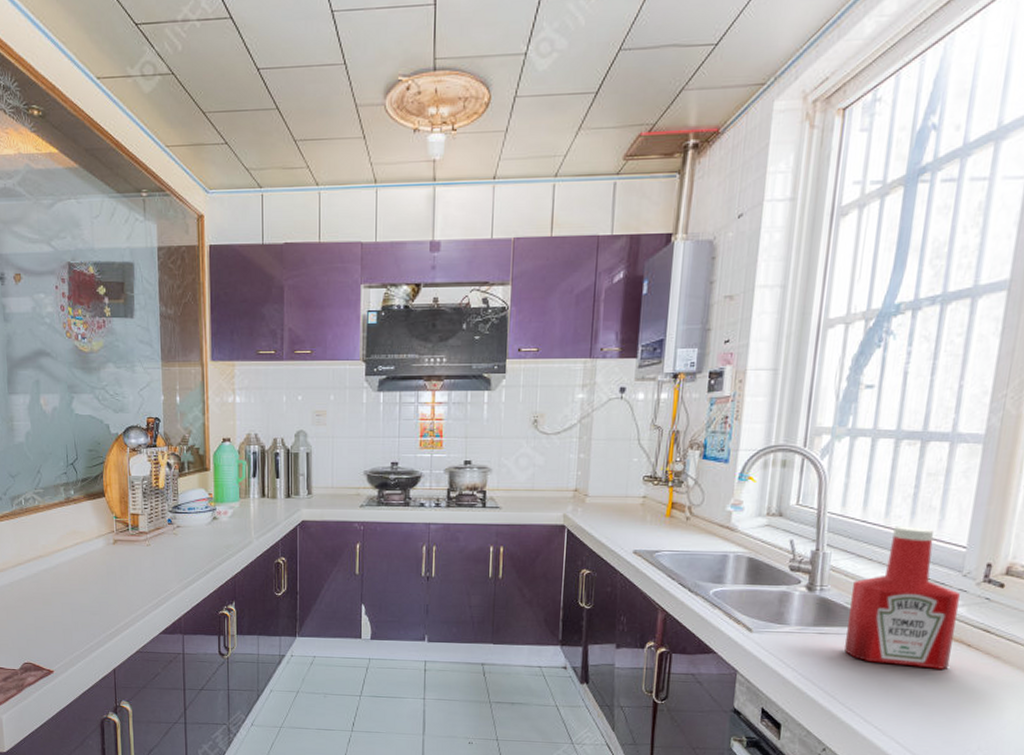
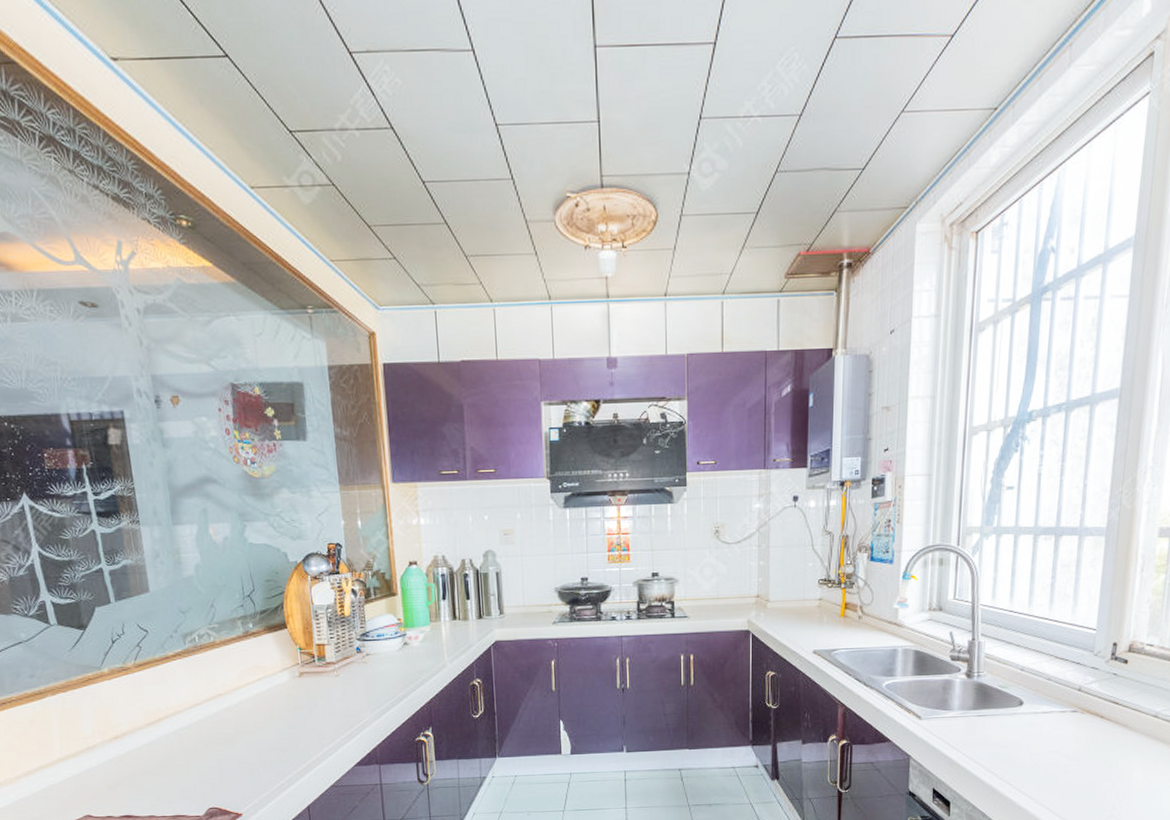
ketchup bottle: present [844,526,960,669] -> none [1000,613,1093,740]

